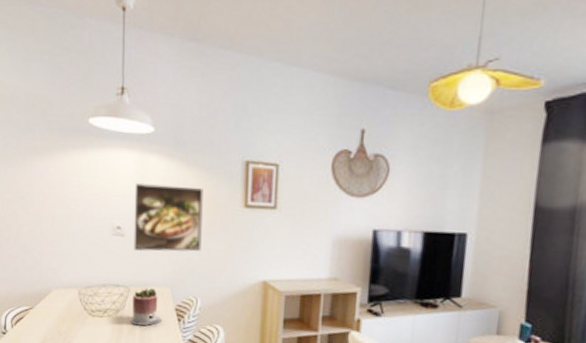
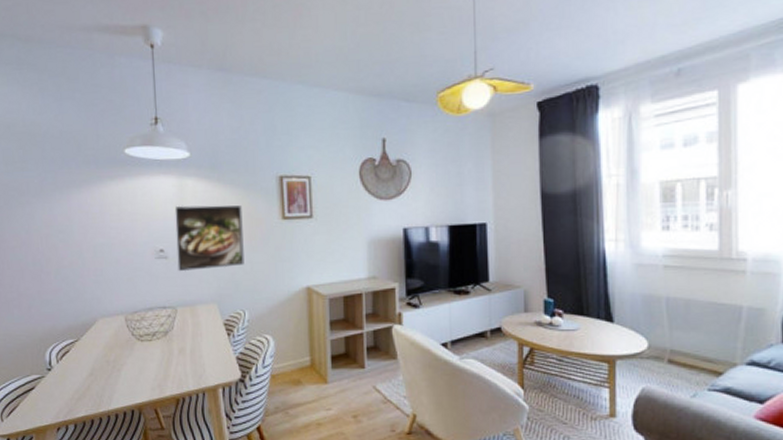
succulent planter: present [130,288,162,326] -> none [179,306,211,345]

